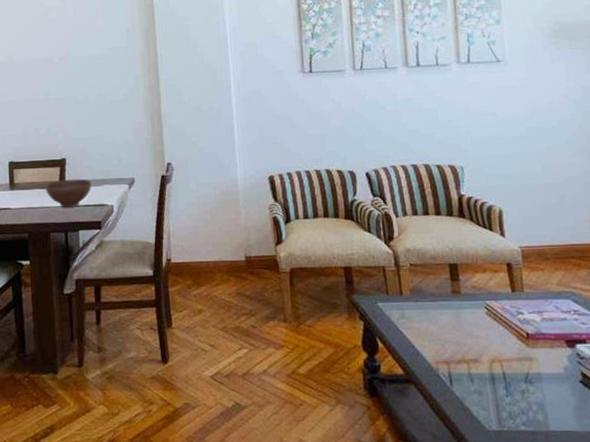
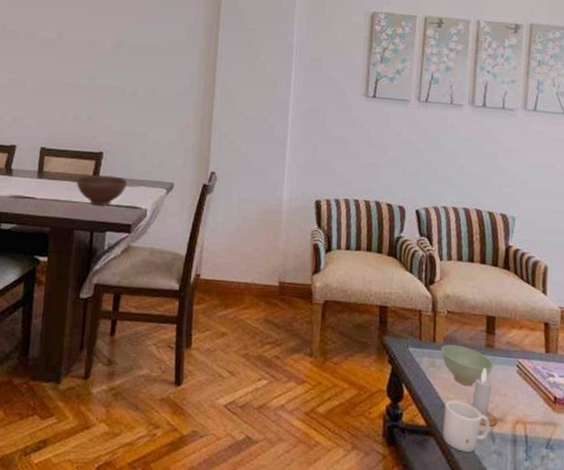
bowl: none [409,295,463,332] -> present [441,344,494,386]
mug: none [420,347,467,395] -> present [442,400,490,453]
candle: none [445,314,473,368] -> present [470,368,497,427]

